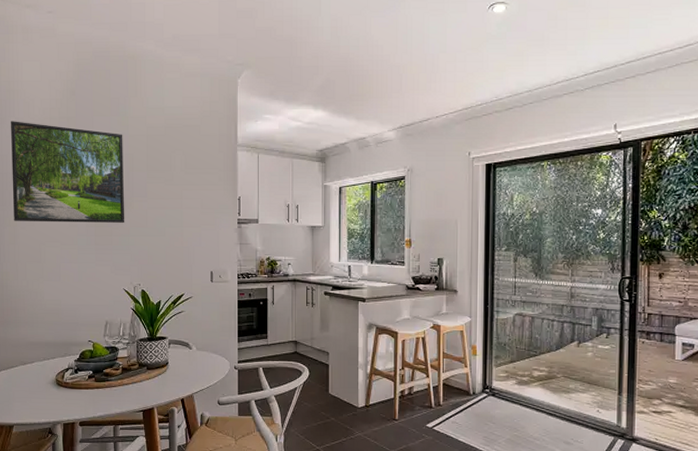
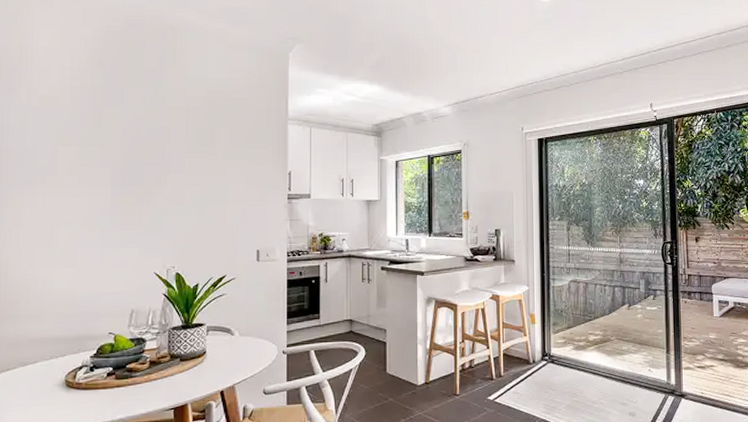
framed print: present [11,121,125,223] -> none [19,90,159,202]

